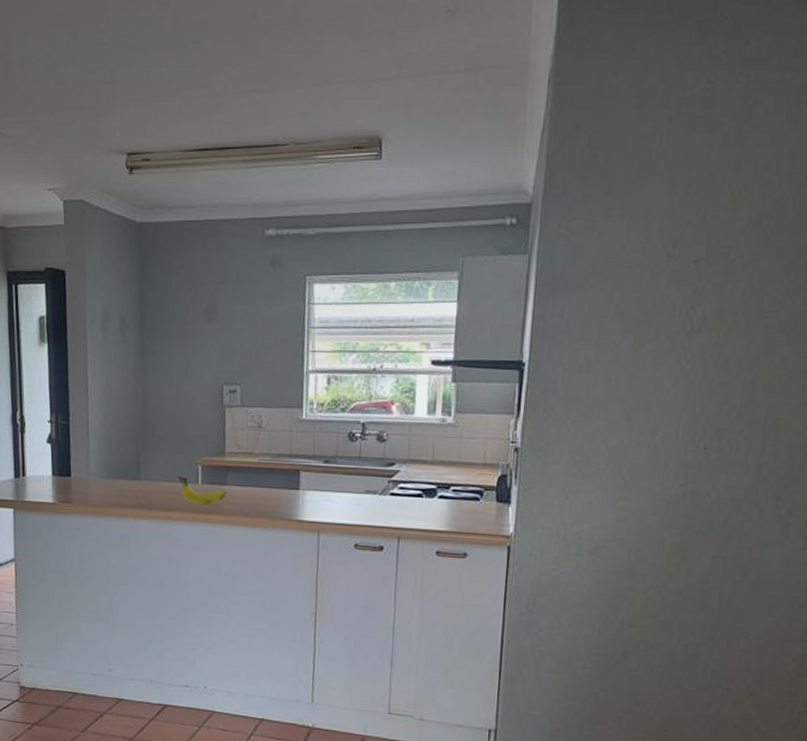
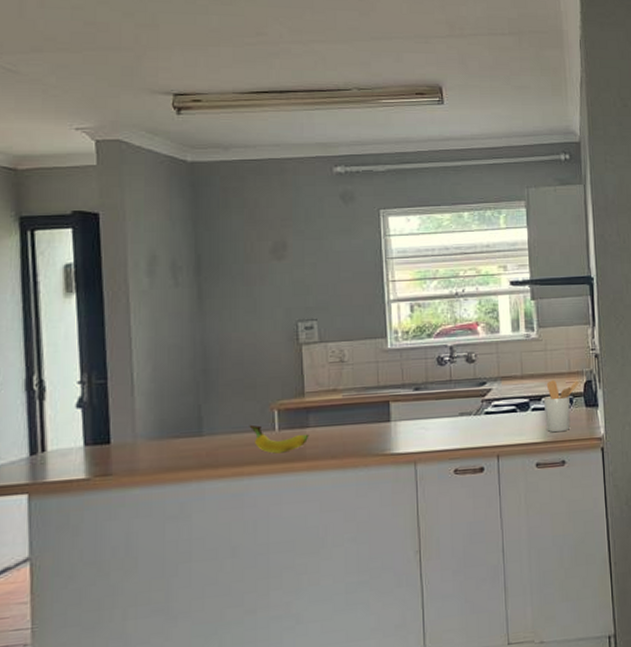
utensil holder: none [451,469,493,524] -> present [543,380,579,433]

